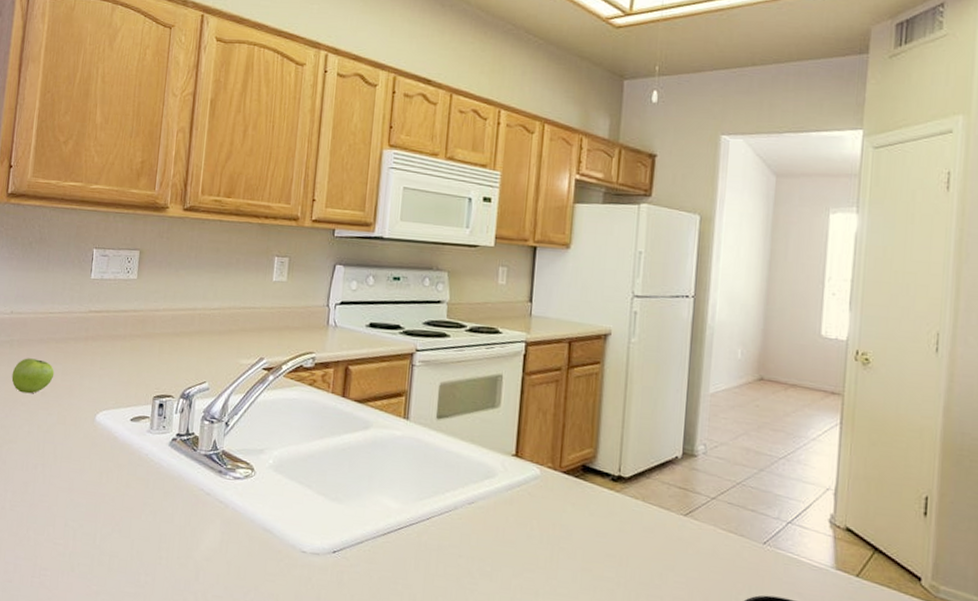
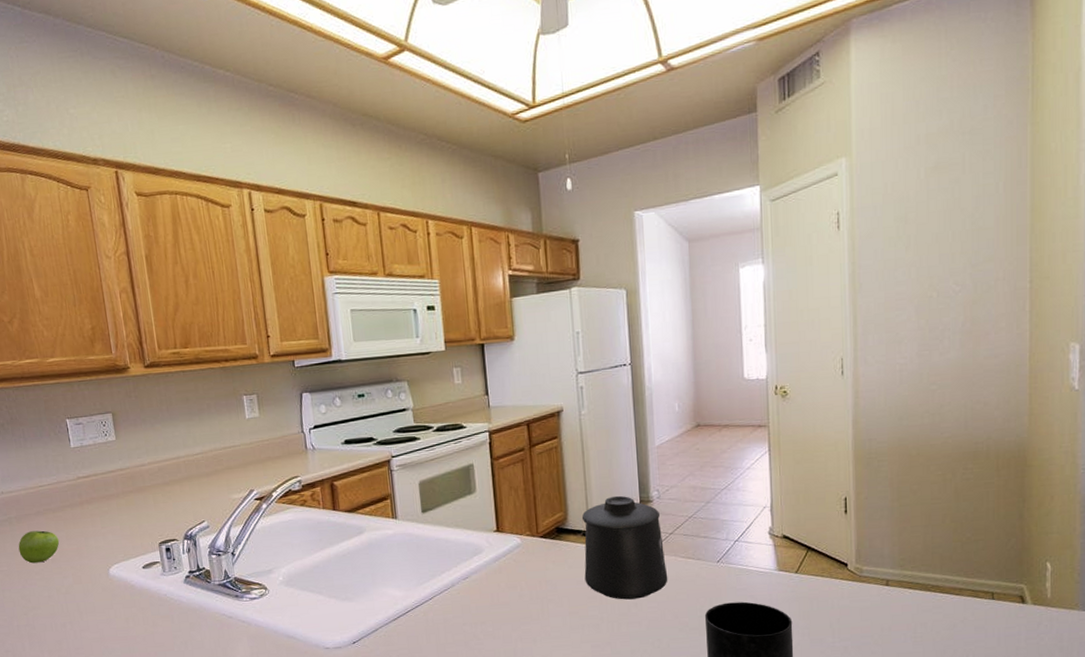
mug: none [605,441,703,569] -> present [581,495,668,600]

